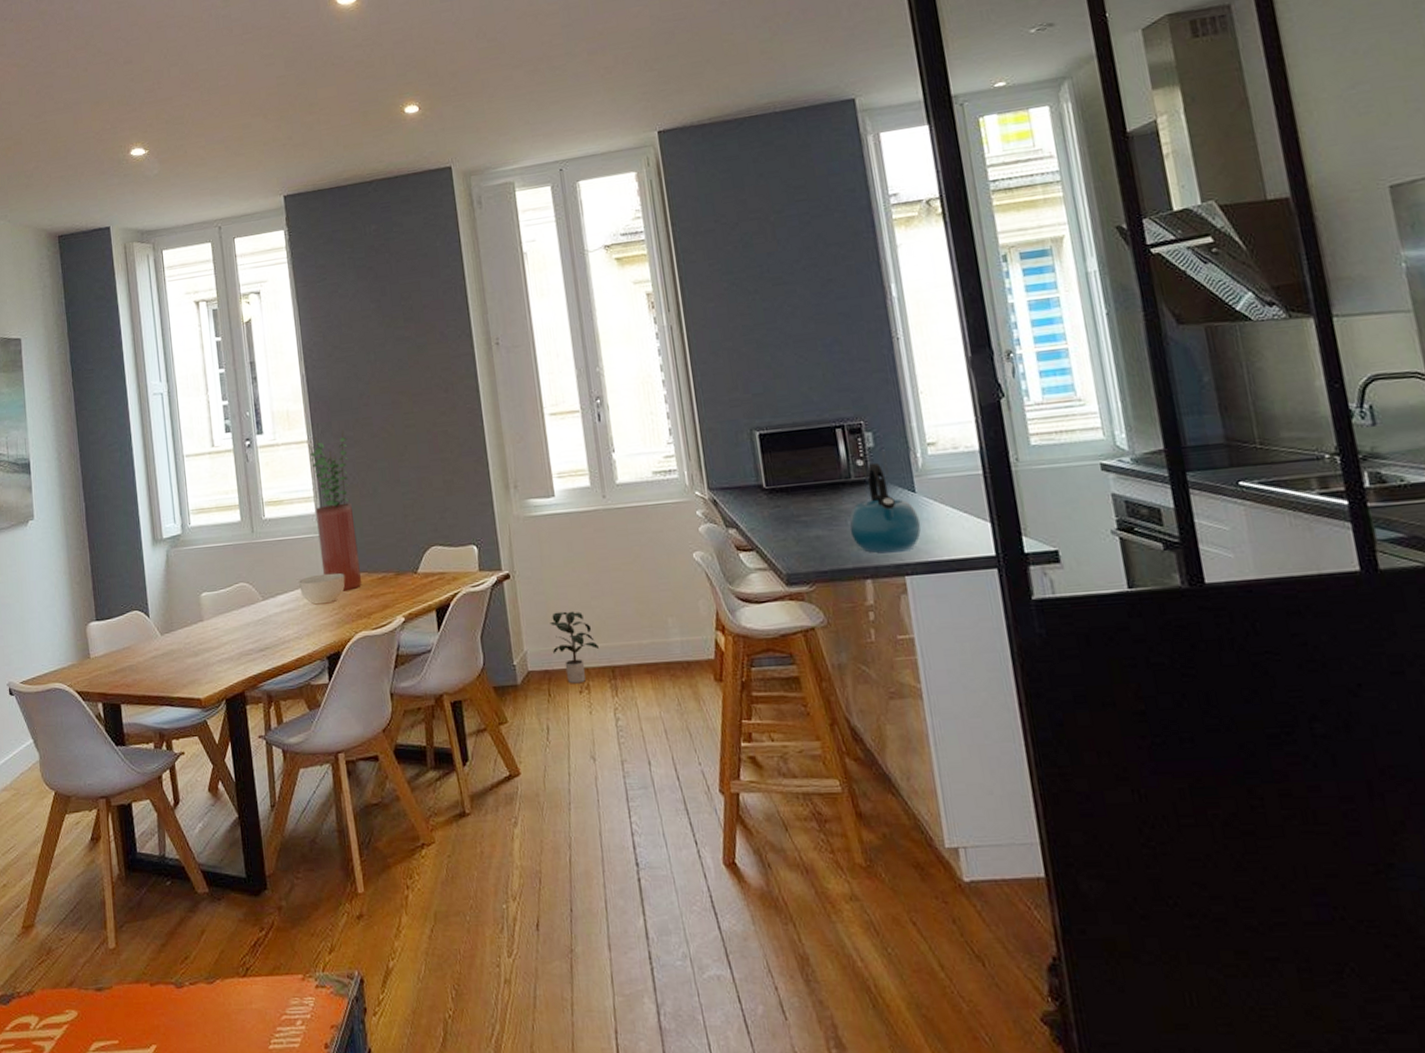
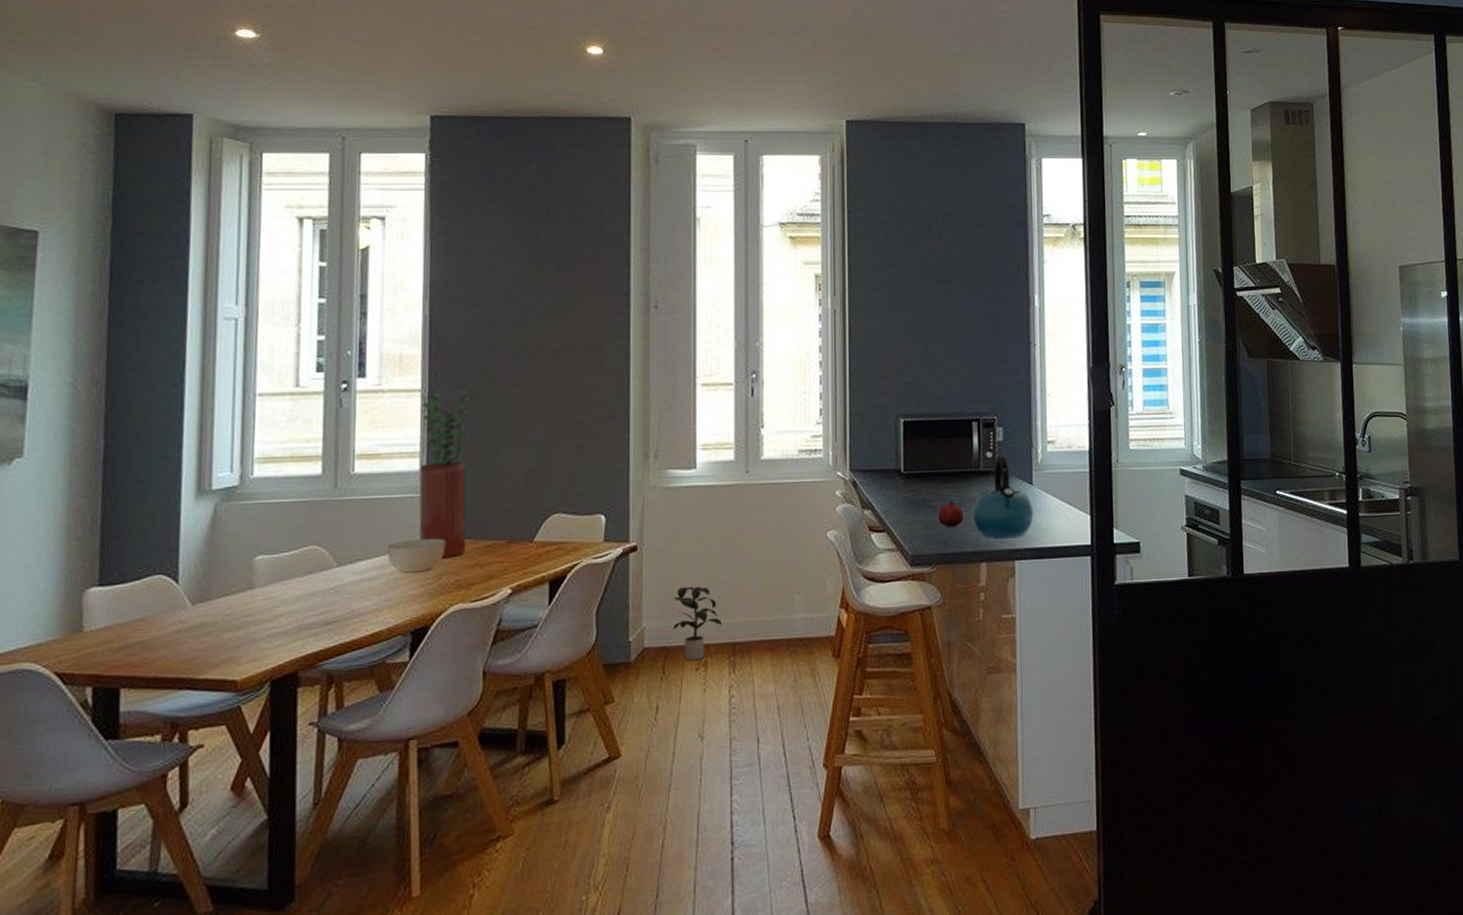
fruit: none [809,514,840,543] -> present [937,500,963,528]

